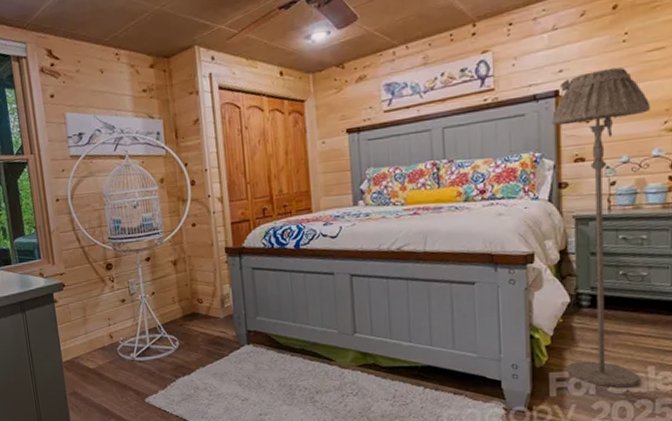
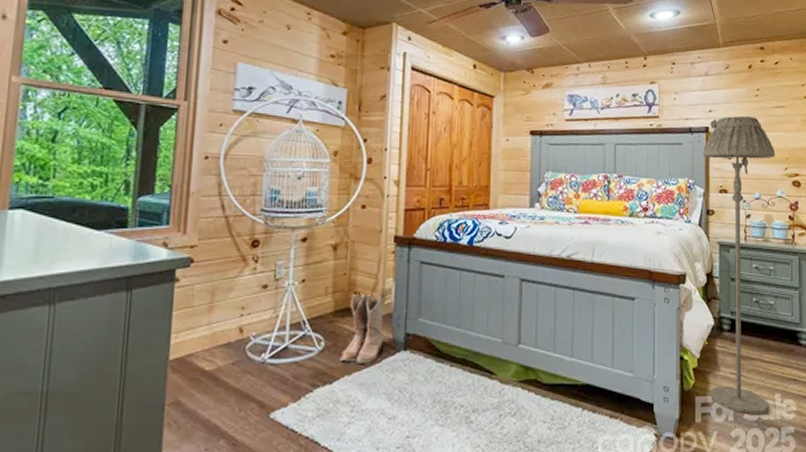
boots: none [193,300,228,358] -> present [340,294,385,364]

